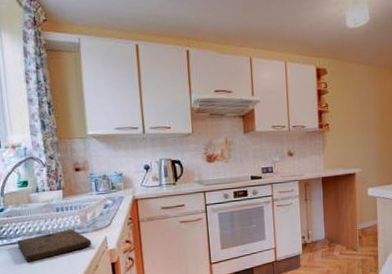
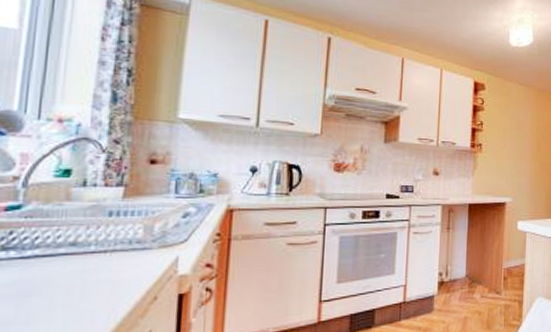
cutting board: present [17,229,92,262] -> none [33,242,154,287]

